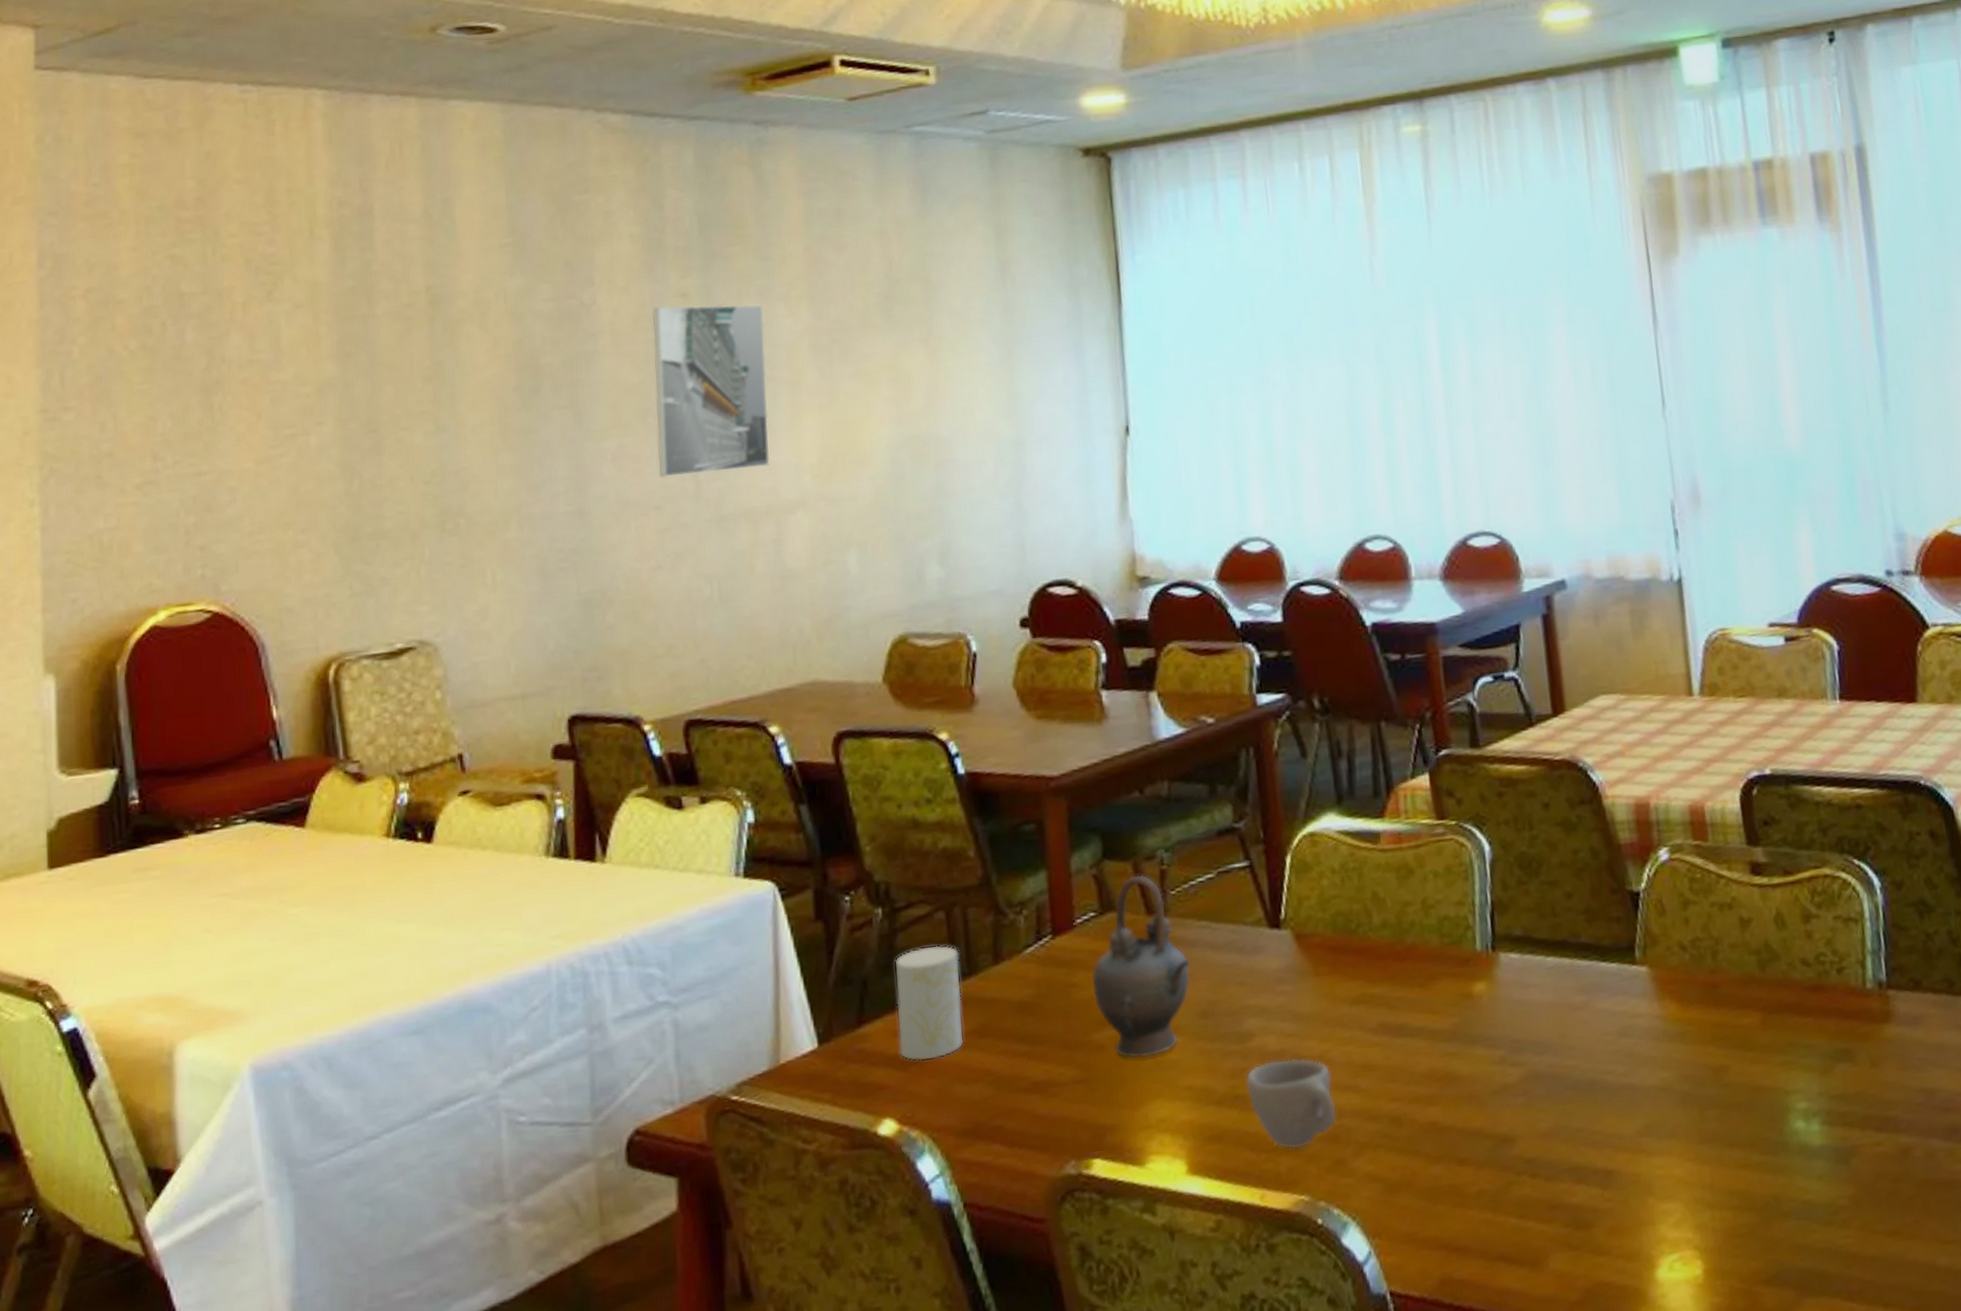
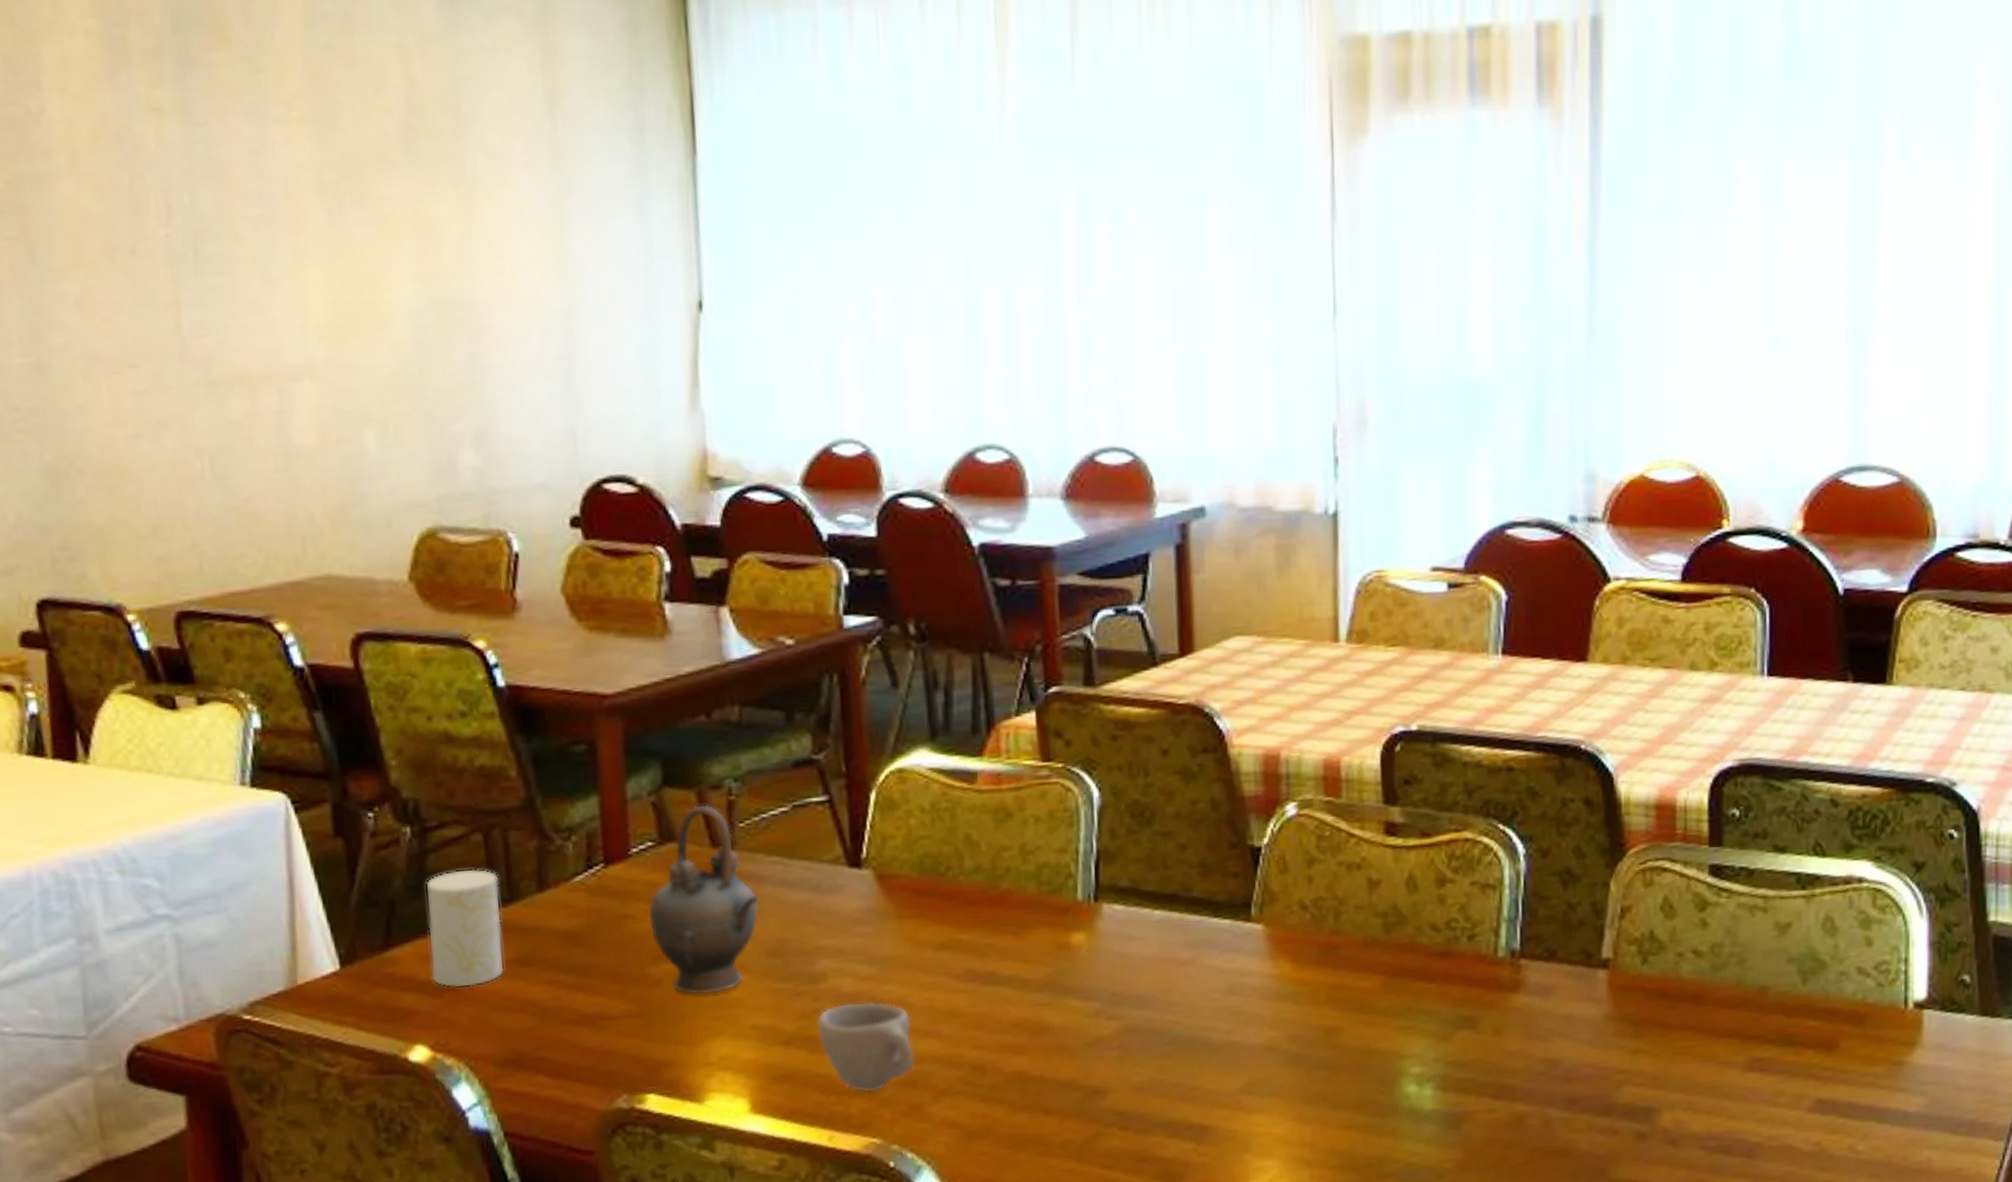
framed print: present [653,304,770,478] -> none [117,121,269,330]

